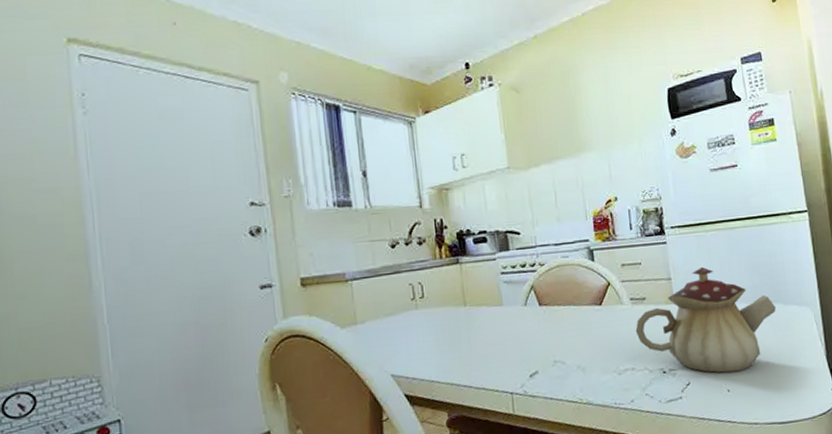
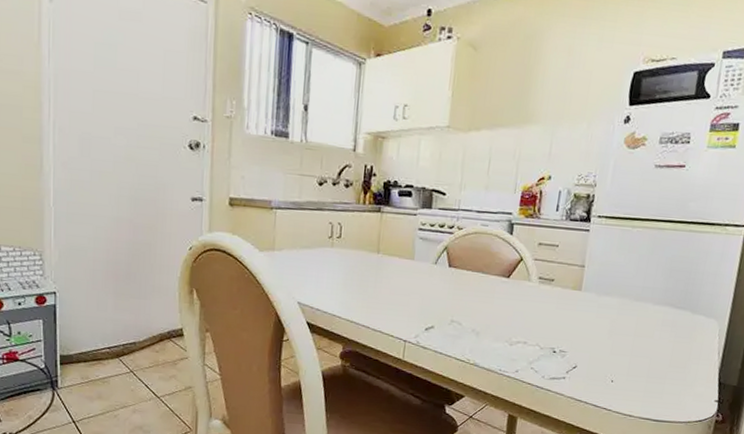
teapot: present [635,266,776,373] -> none [536,260,683,366]

